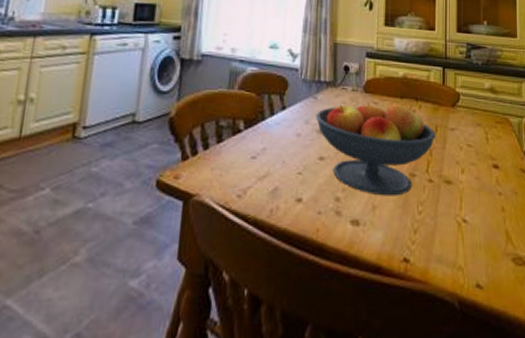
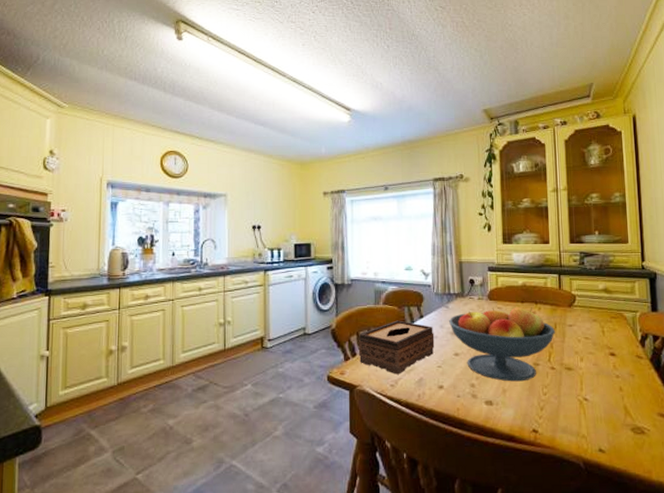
tissue box: none [200,110,297,182] -> present [358,320,435,375]

